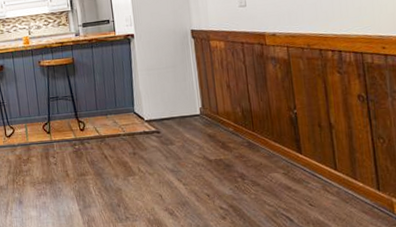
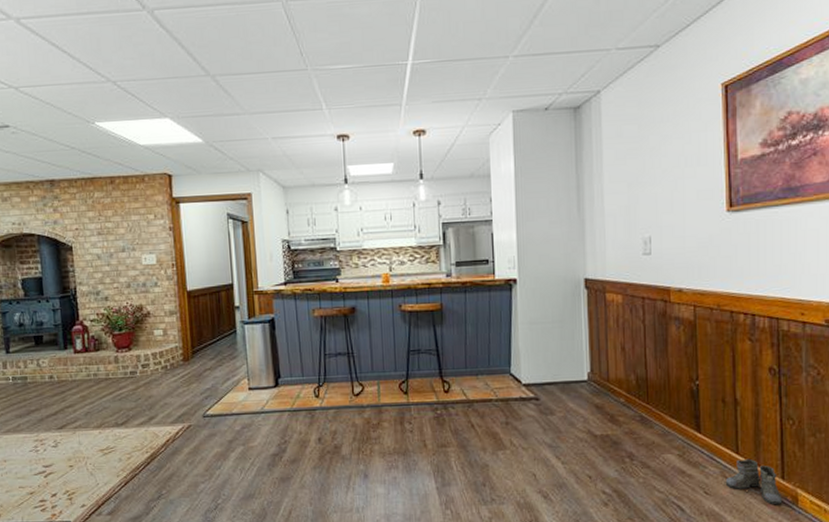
boots: none [327,173,384,213] -> present [725,458,787,505]

